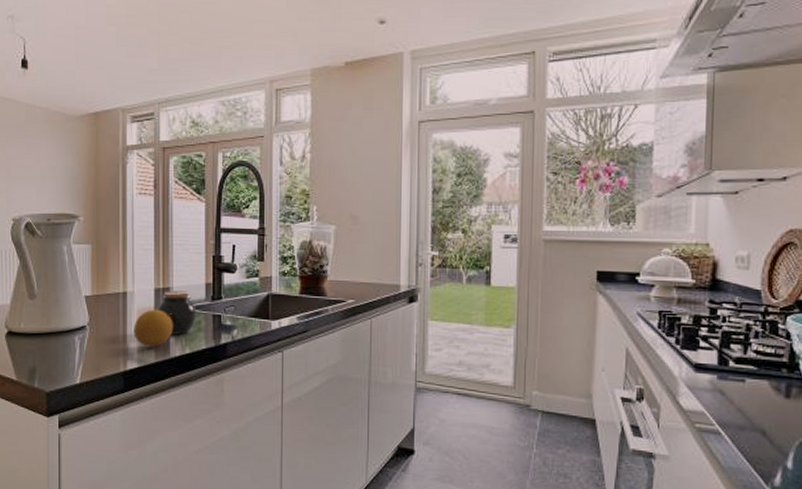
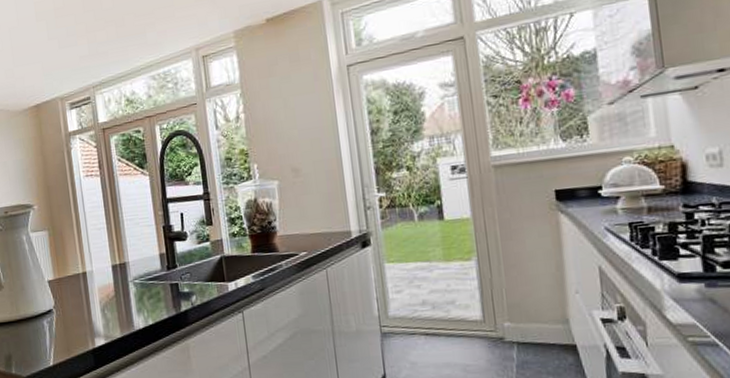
fruit: present [133,309,173,347] -> none [96,285,135,323]
jar: present [156,291,197,335] -> none [116,264,155,308]

